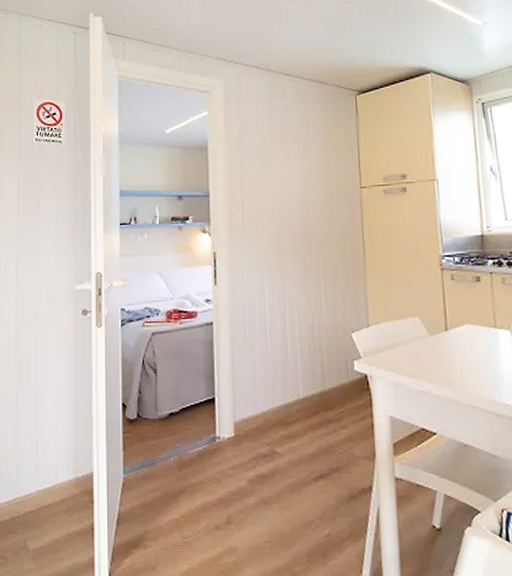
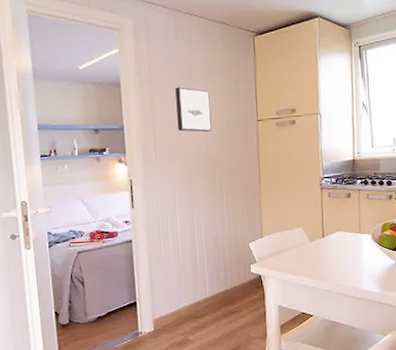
wall art: none [267,150,307,200] -> present [175,87,212,132]

